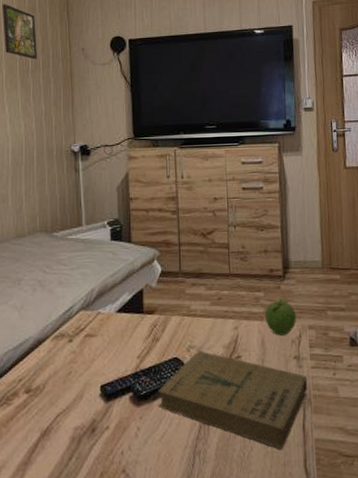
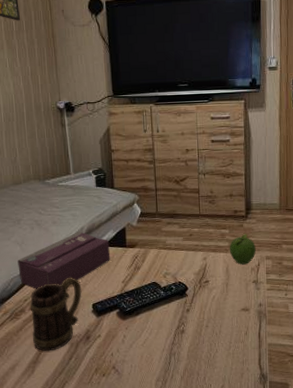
tissue box: none [14,294,124,366] -> present [17,231,110,289]
mug: none [26,350,89,449] -> present [30,277,82,352]
book: present [158,350,308,449] -> none [140,277,264,351]

